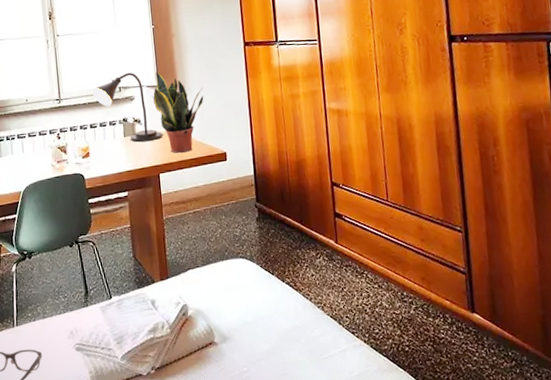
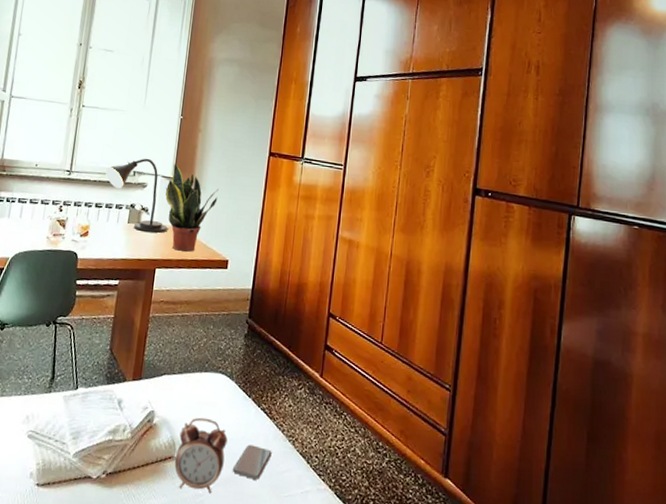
alarm clock: none [215,301,262,370] -> present [174,417,228,494]
smartphone: none [270,317,305,349] -> present [232,444,272,480]

